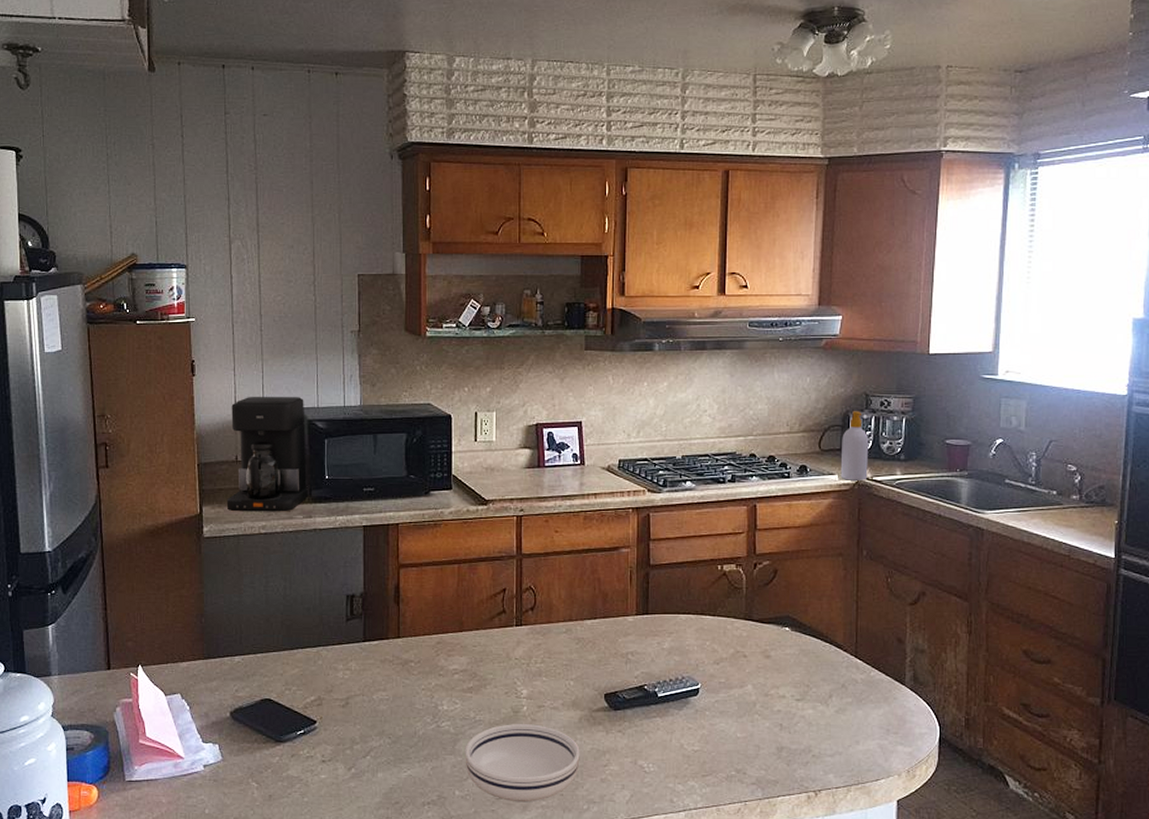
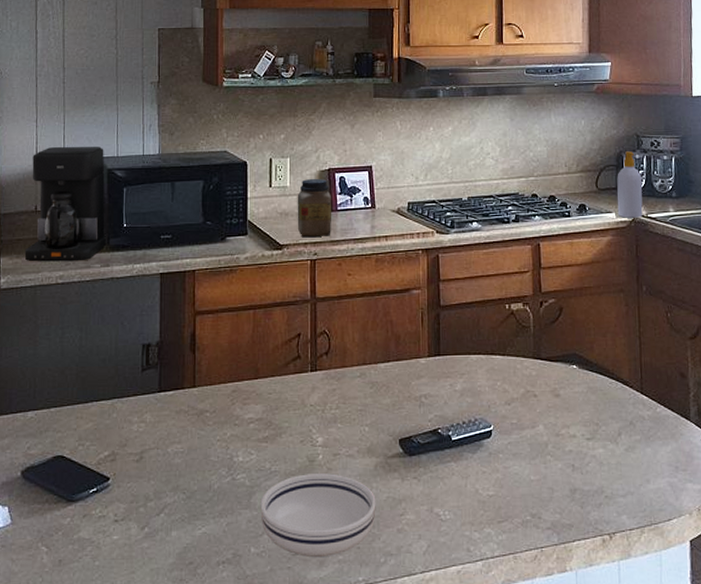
jar: none [503,433,540,494] -> present [297,178,332,238]

